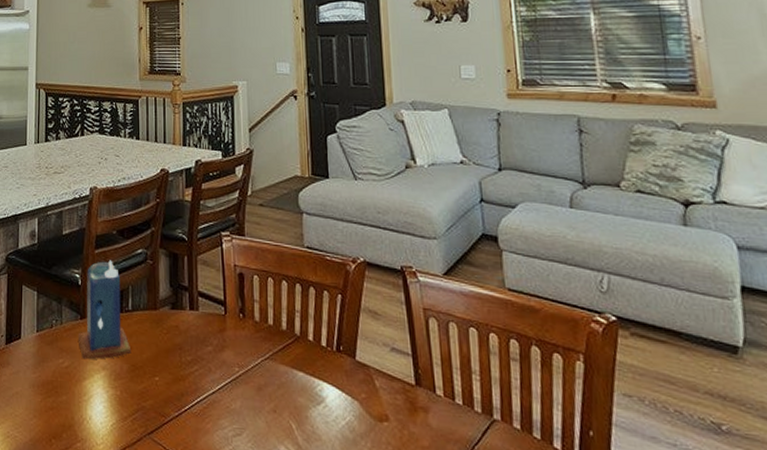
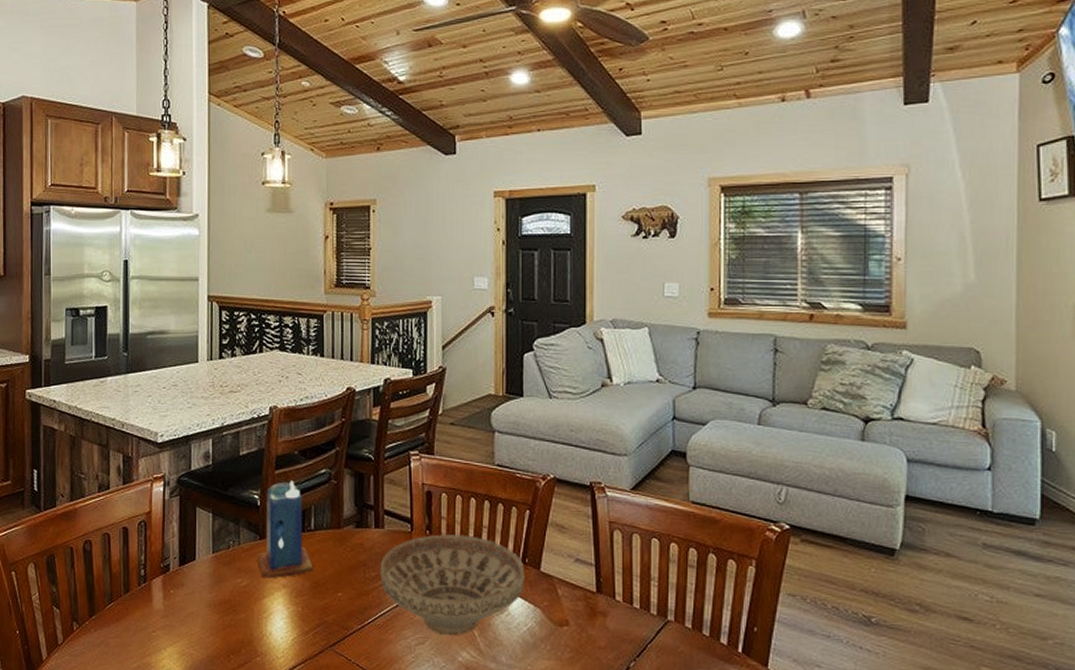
decorative bowl: none [195,318,340,428] -> present [380,534,525,636]

